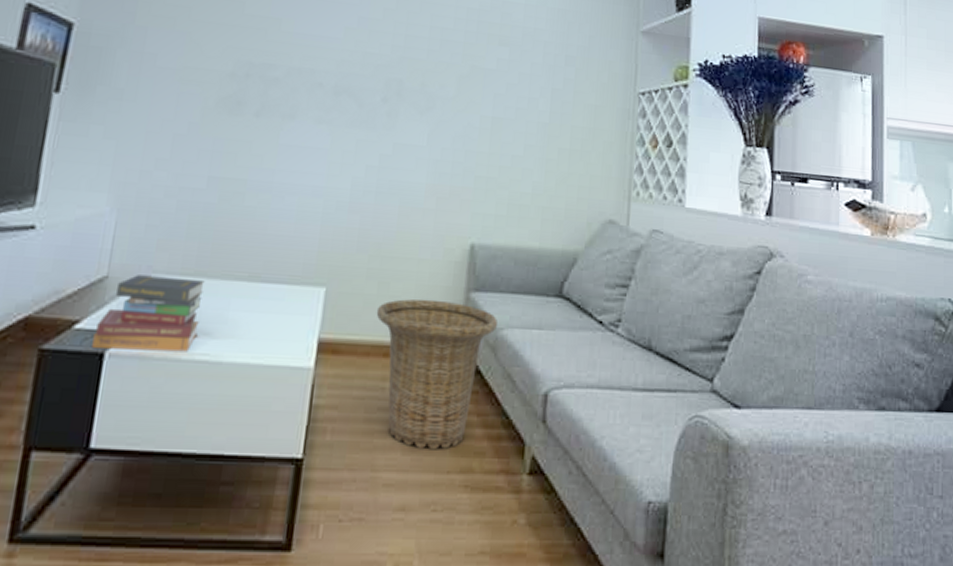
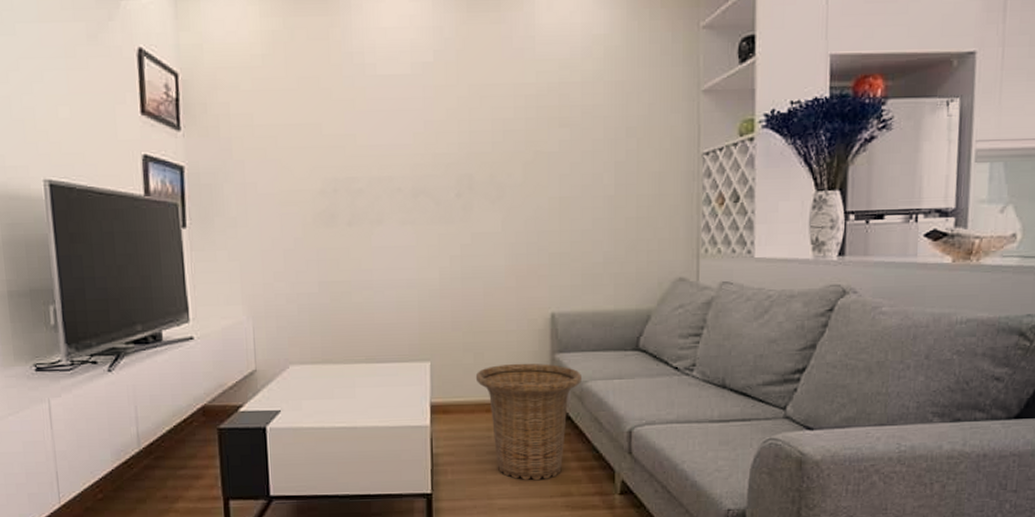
books: present [92,275,205,352] -> none [255,365,333,424]

